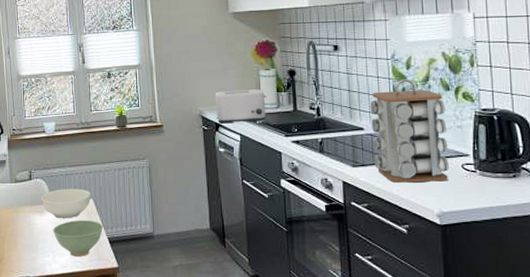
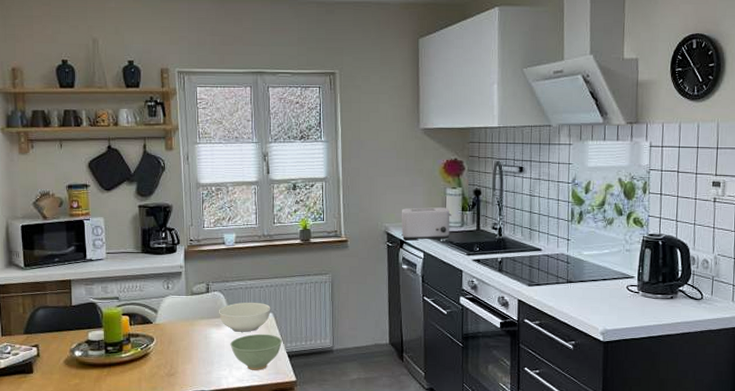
spice rack: present [370,78,449,184] -> none [548,202,617,303]

